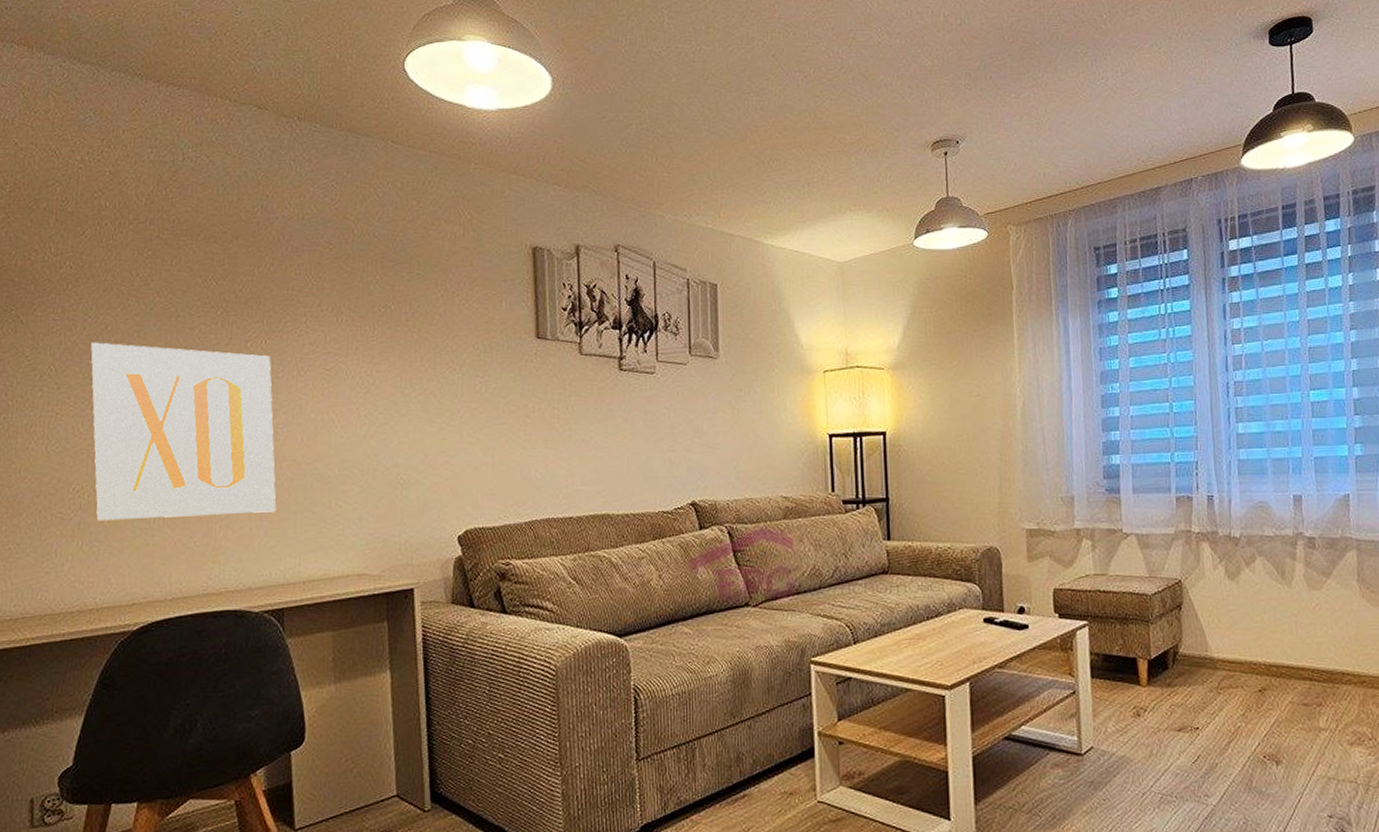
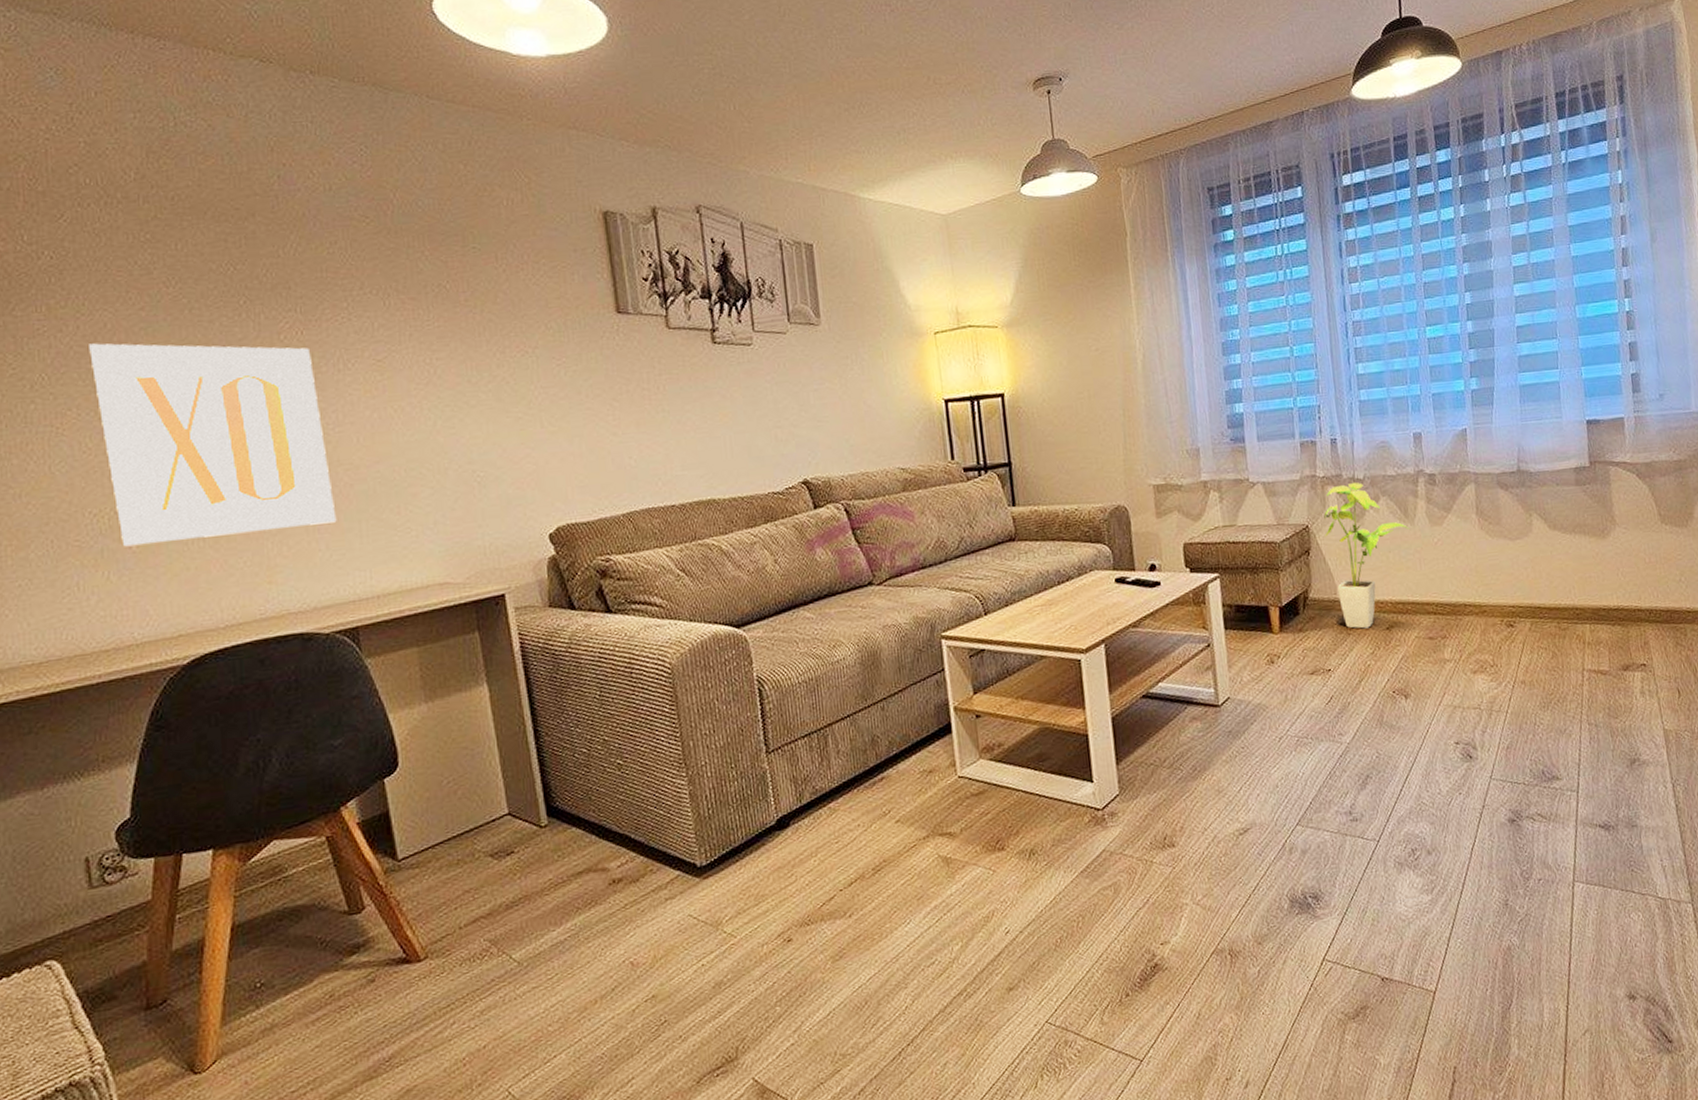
house plant: none [1197,541,1286,689] -> present [1324,482,1409,629]

